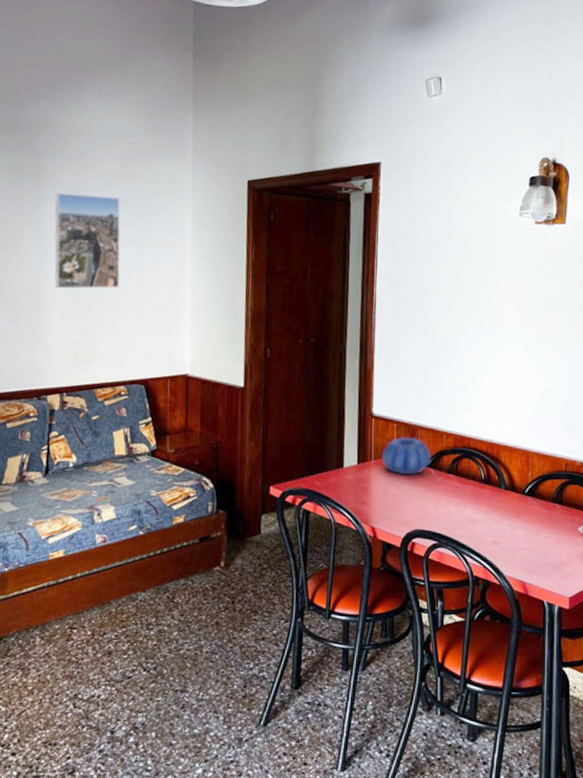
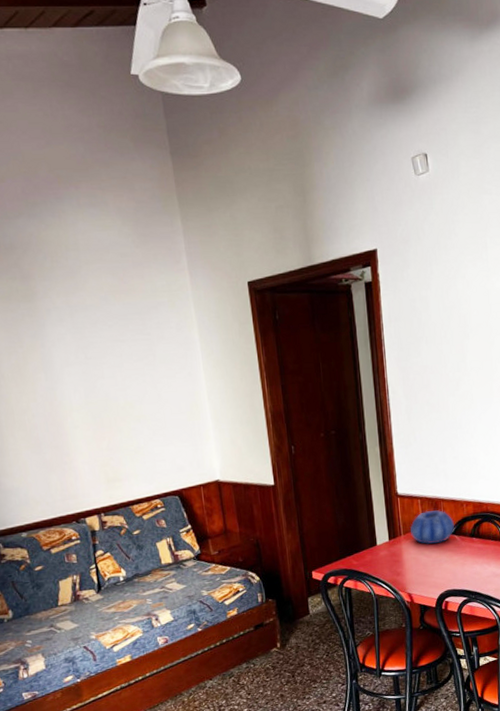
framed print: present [54,192,120,289] -> none [53,313,137,414]

